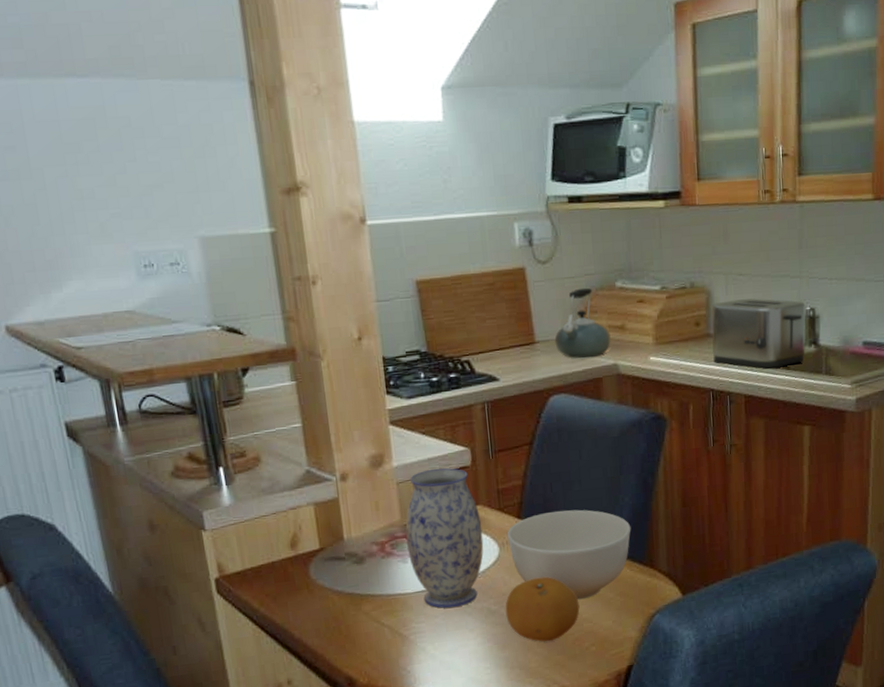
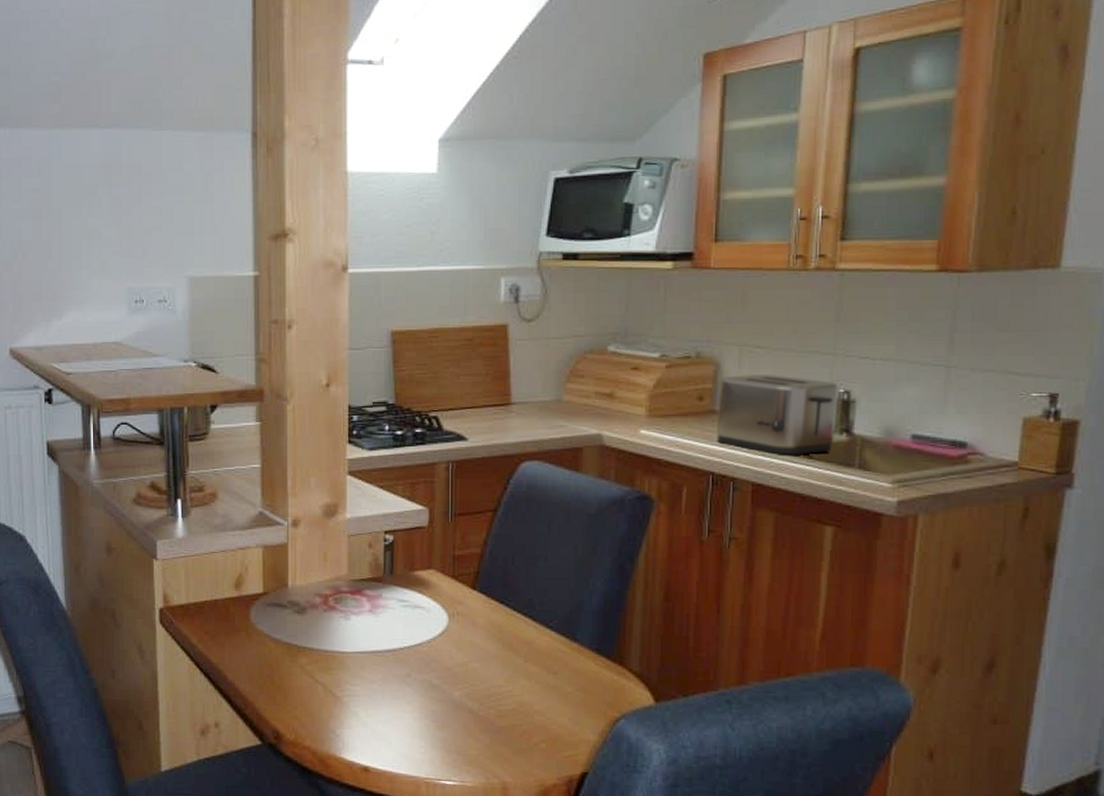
vase: present [405,468,484,608] -> none [352,525,432,674]
fruit: present [505,576,580,642] -> none [448,656,532,730]
bowl: present [506,509,631,600] -> none [458,586,601,689]
kettle: present [554,287,611,358] -> none [532,350,597,424]

